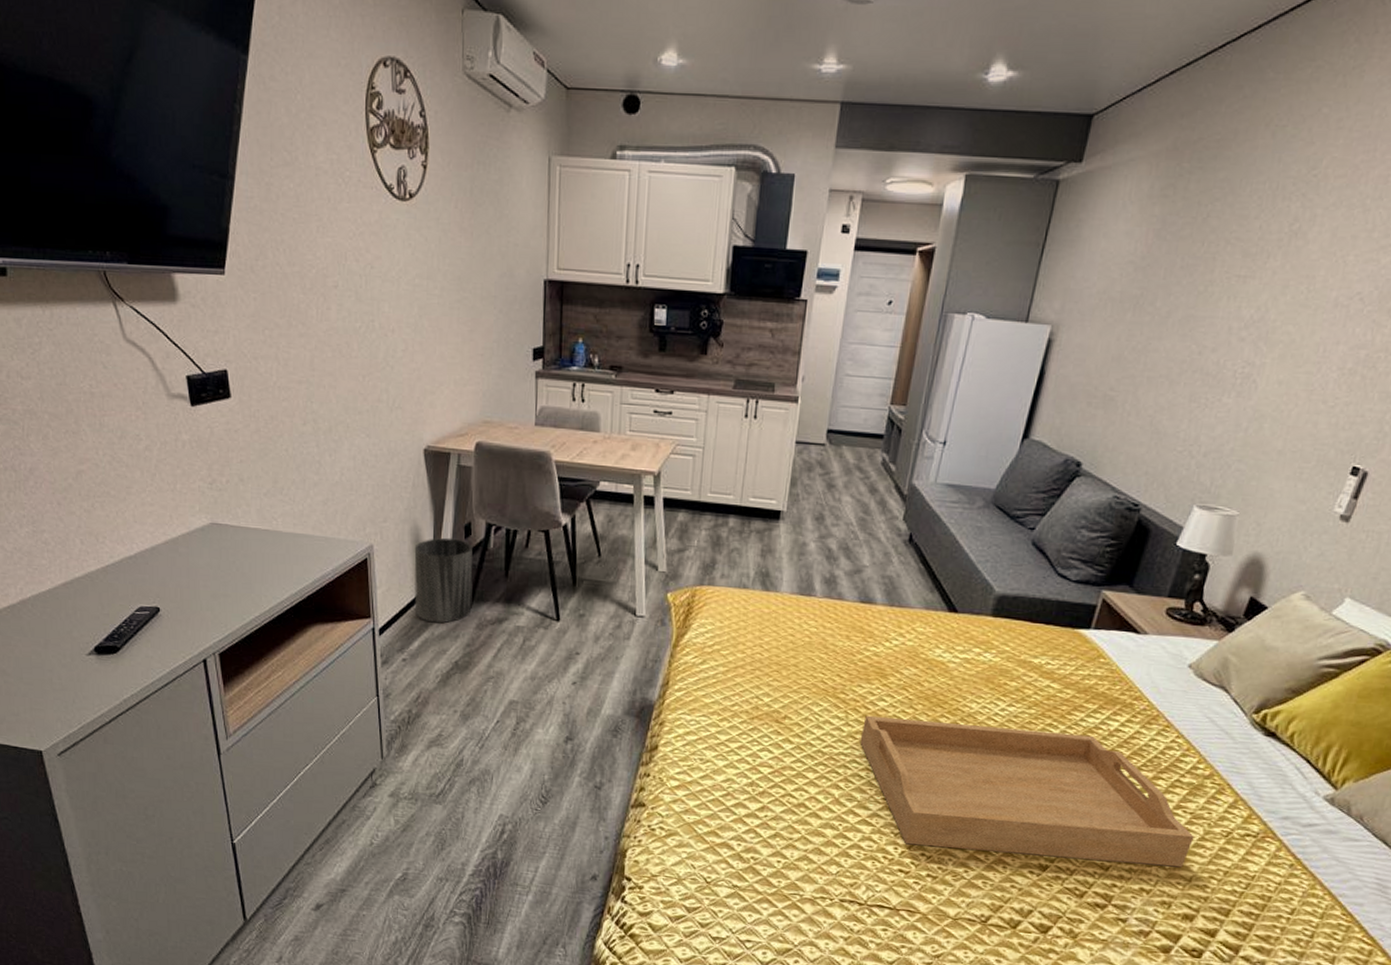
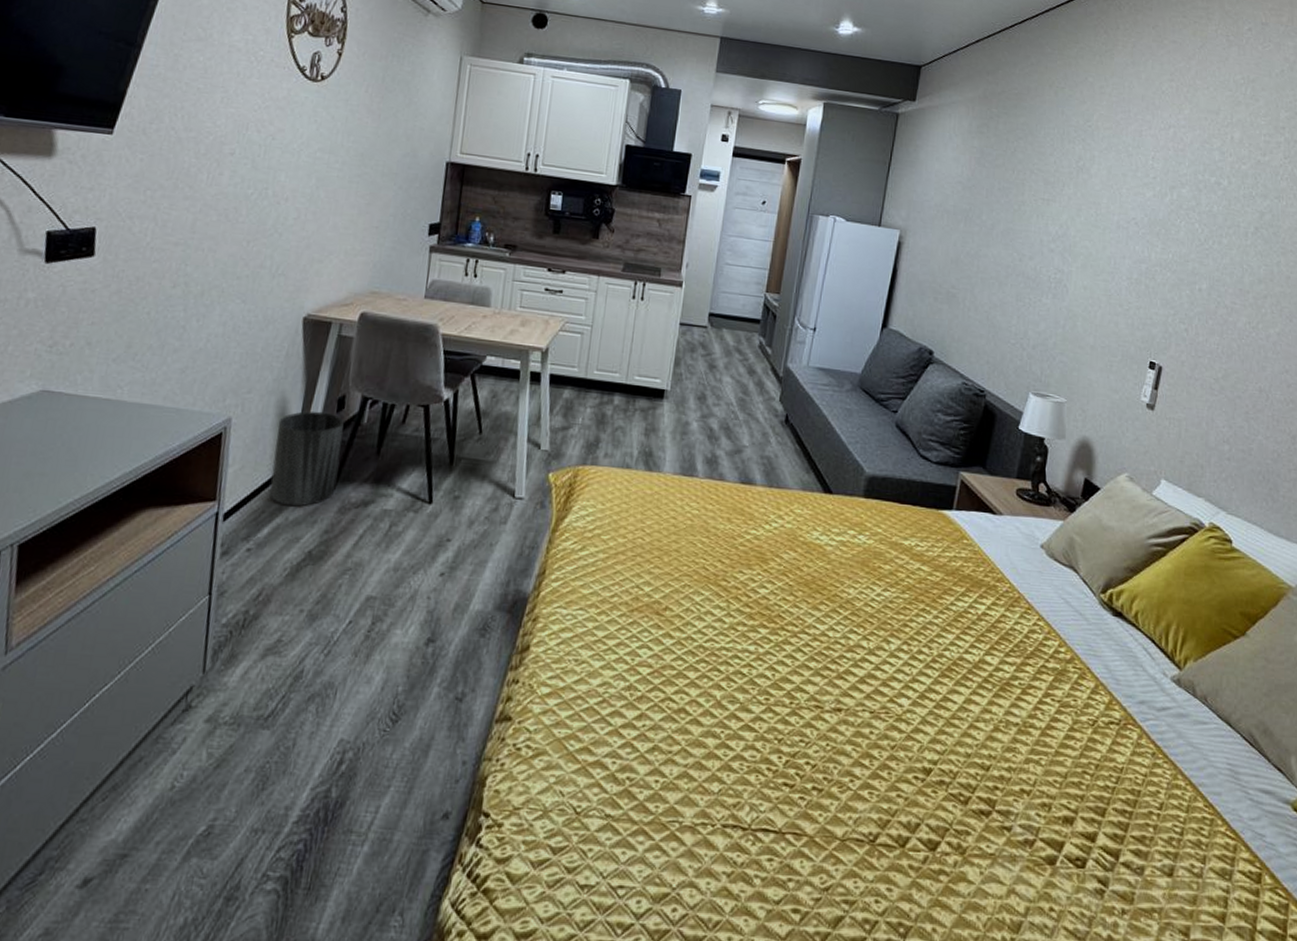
serving tray: present [860,715,1194,868] -> none [741,604,1064,763]

